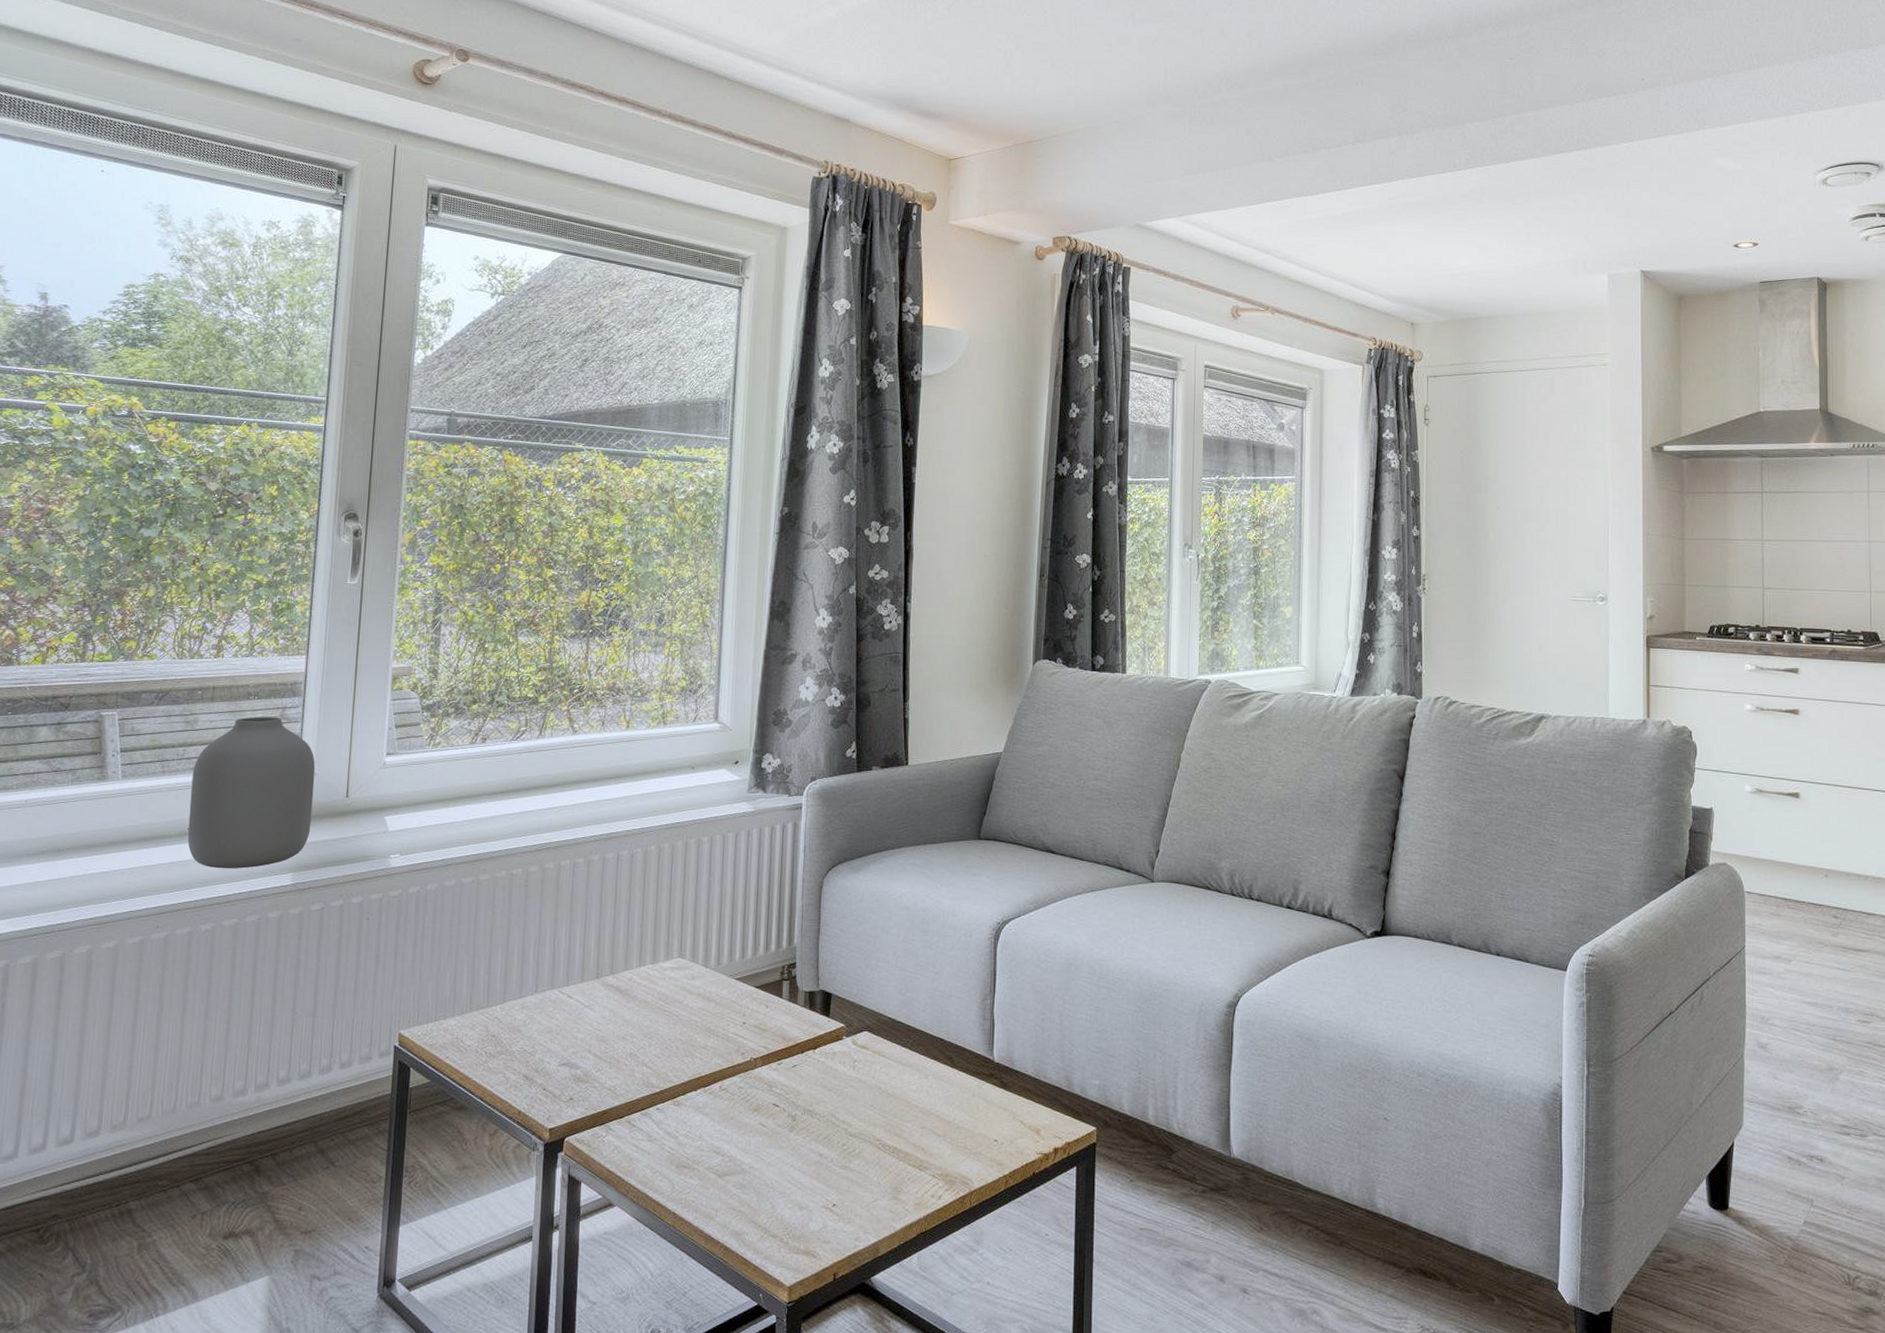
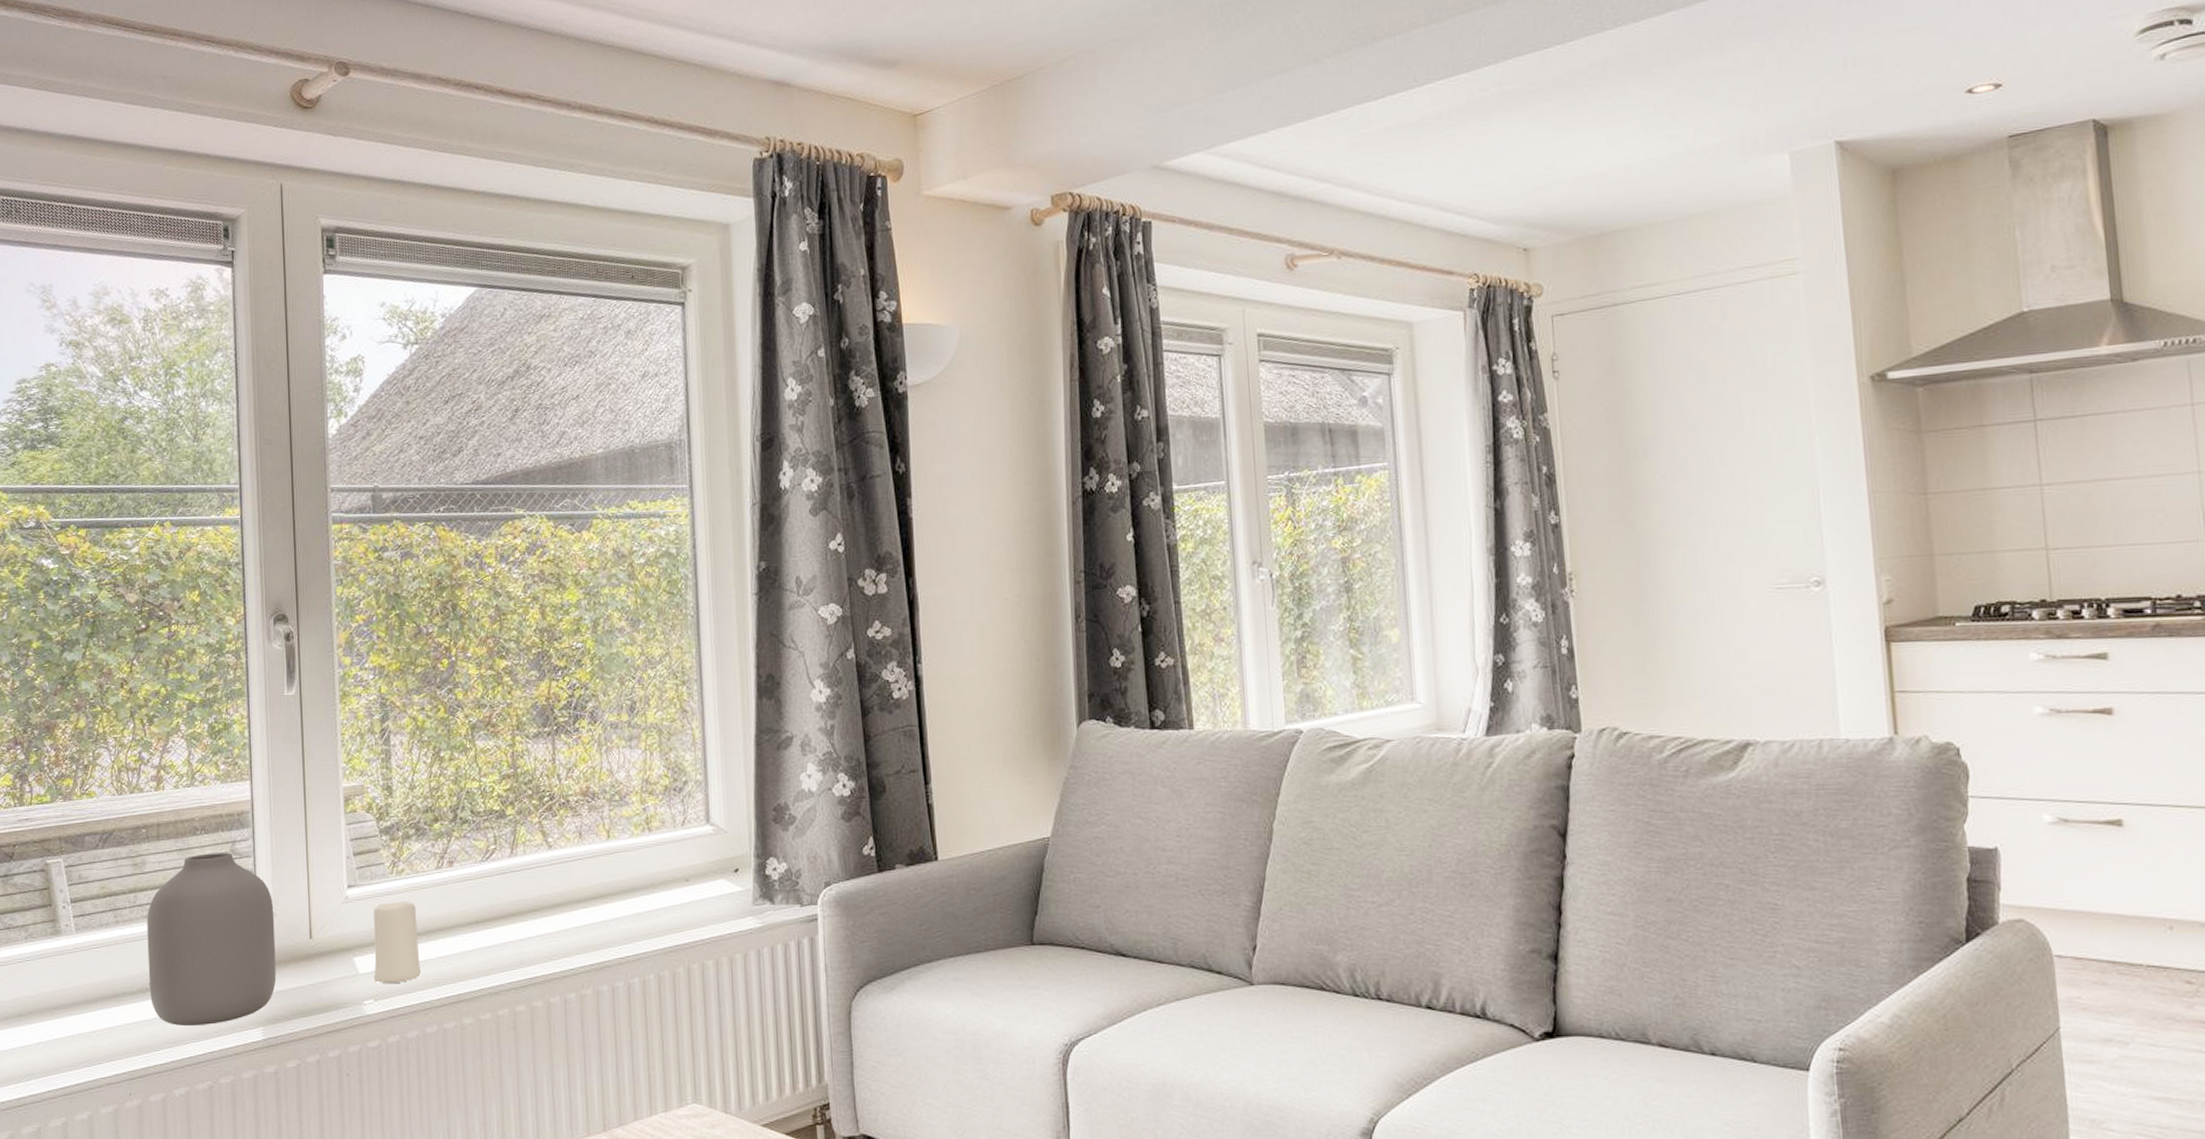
candle: none [402,769,448,842] -> present [373,900,422,984]

